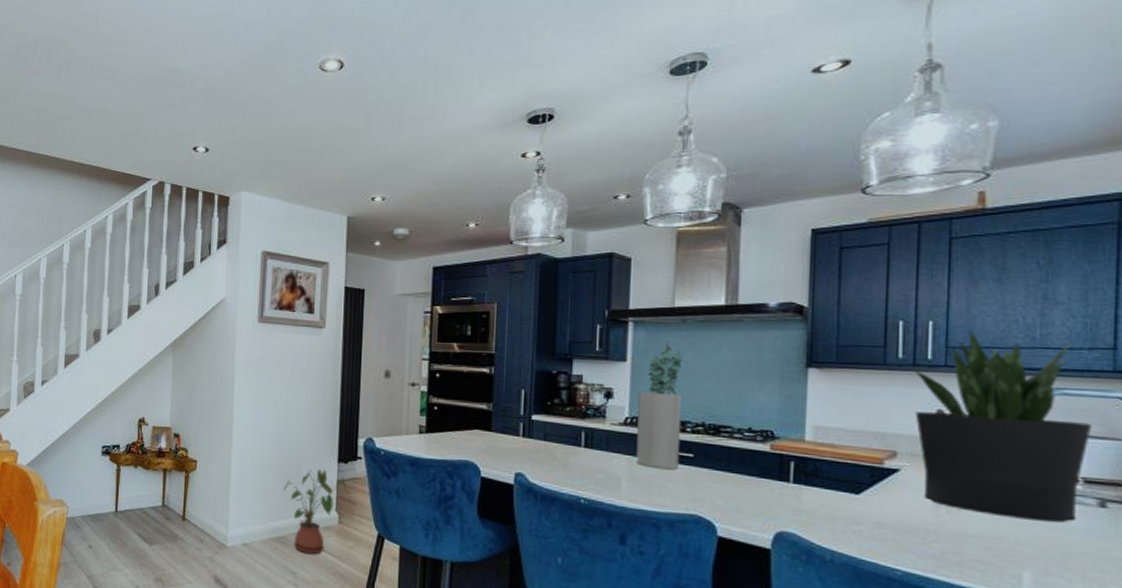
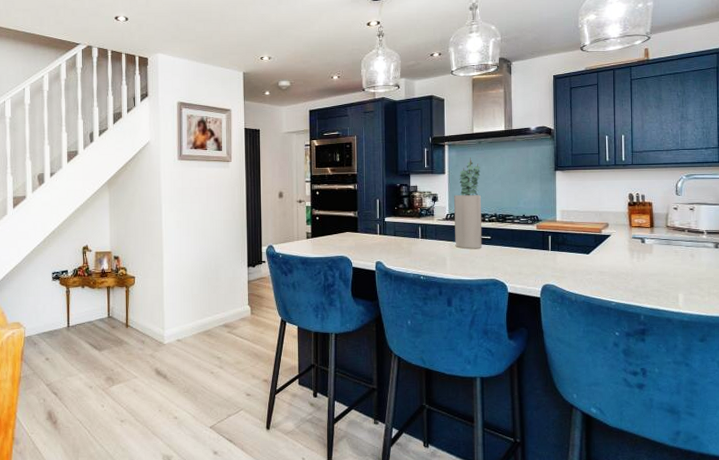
house plant: present [284,469,349,555] -> none [207,274,257,342]
planter: present [915,329,1093,524] -> none [616,139,710,261]

